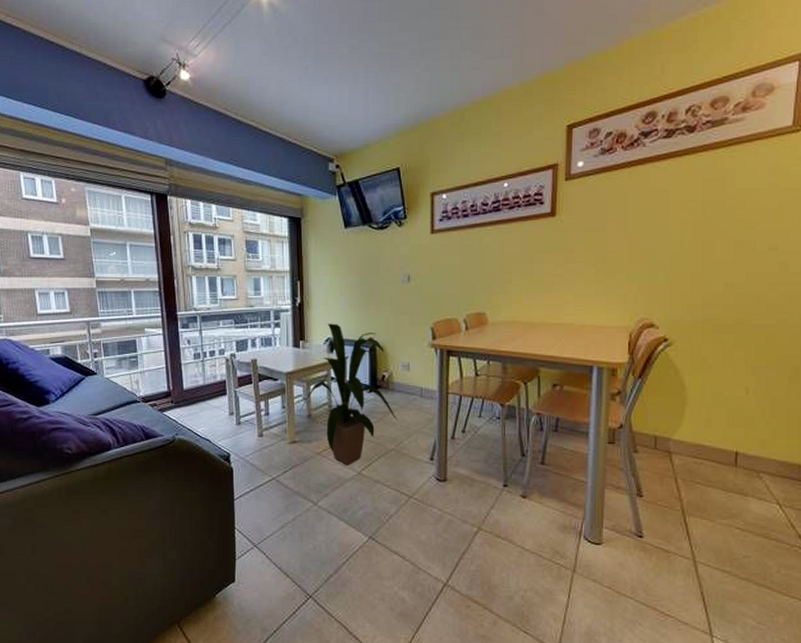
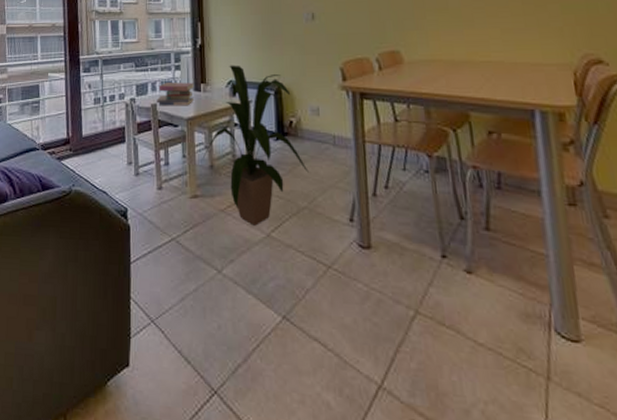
books: none [256,339,294,361] -> present [156,82,195,106]

